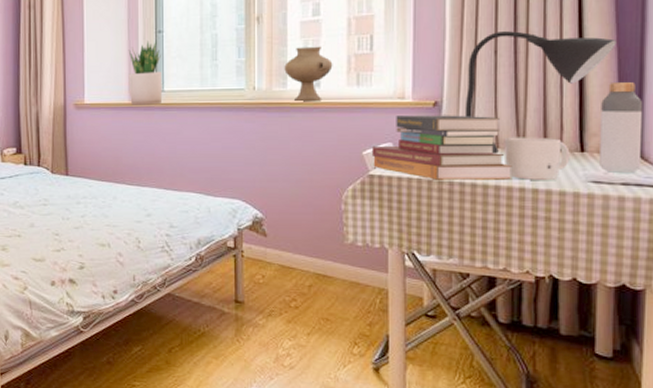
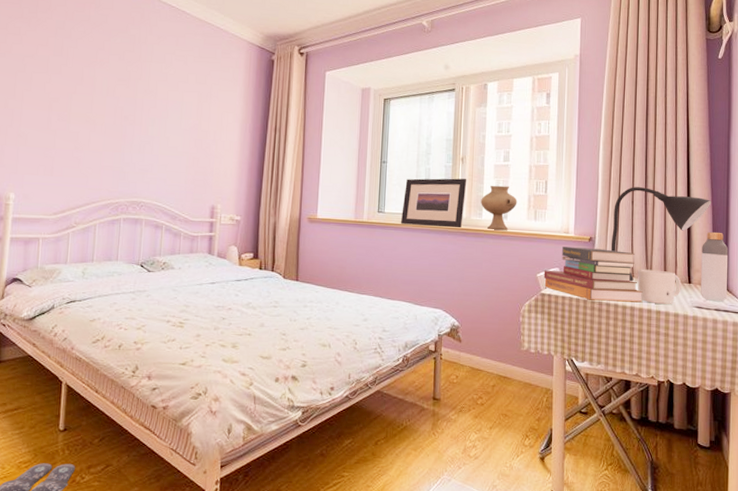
planter: present [128,41,163,105] -> none [355,169,384,224]
picture frame: none [183,42,265,104] -> present [400,178,467,228]

